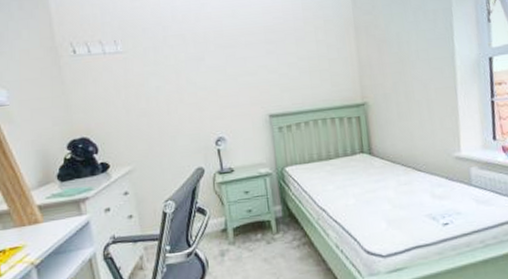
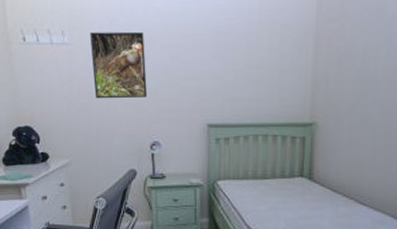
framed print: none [143,36,207,103] -> present [90,31,147,99]

